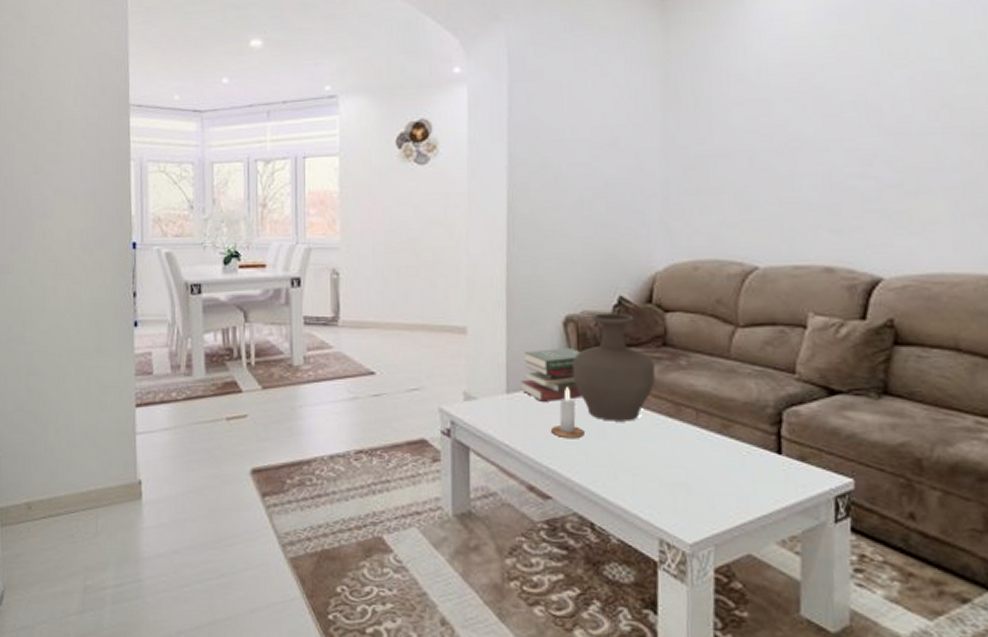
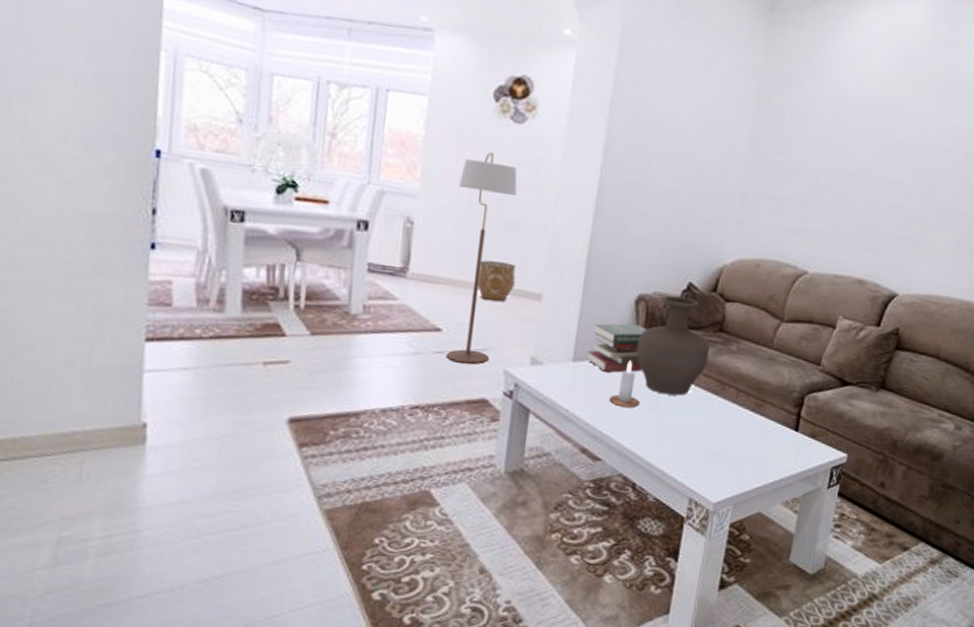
floor lamp: none [375,197,429,404] -> present [445,152,518,364]
basket: none [403,300,438,340] -> present [477,260,517,302]

